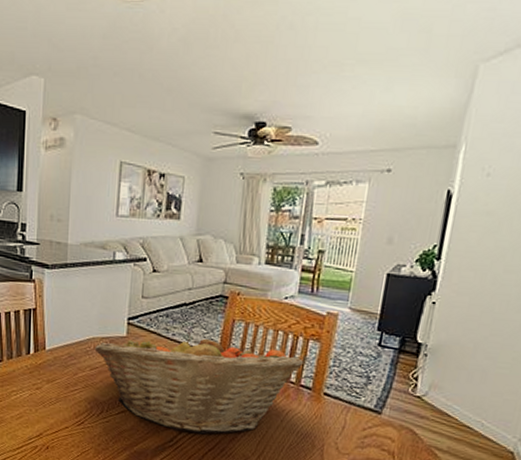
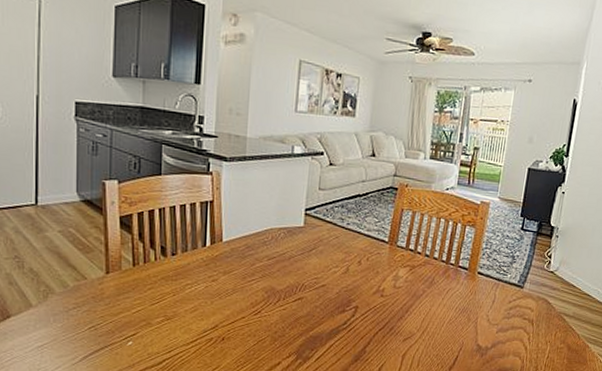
fruit basket: present [94,331,304,435] -> none [272,220,462,316]

